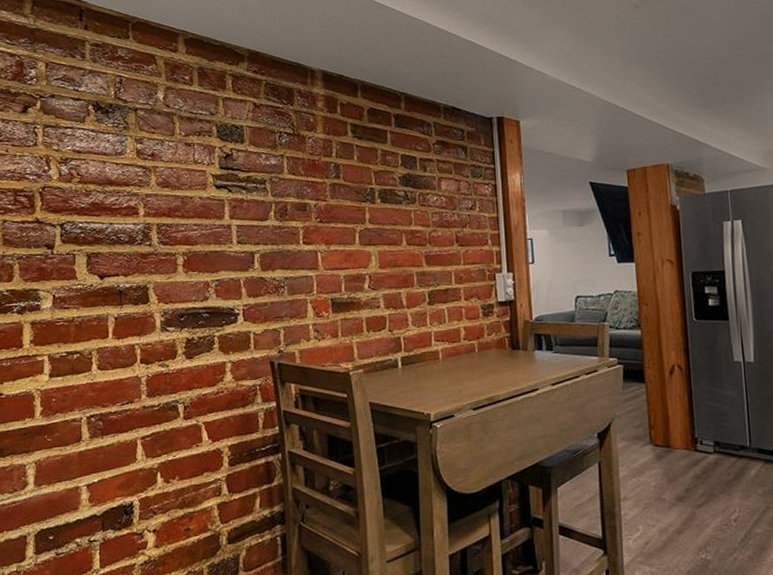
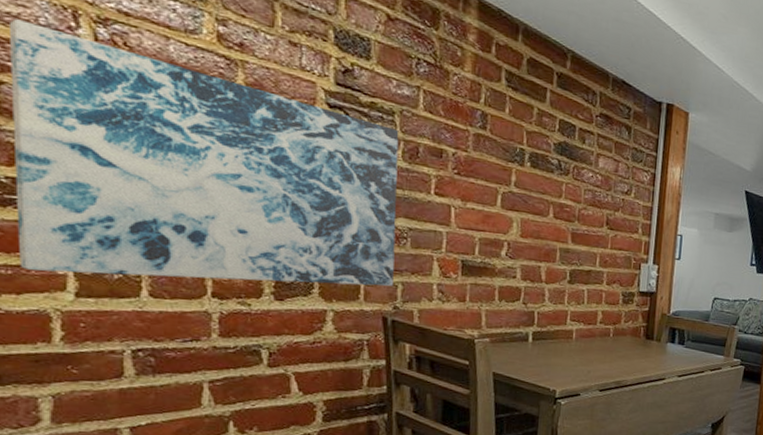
wall art: none [10,173,276,361] -> present [10,19,399,287]

